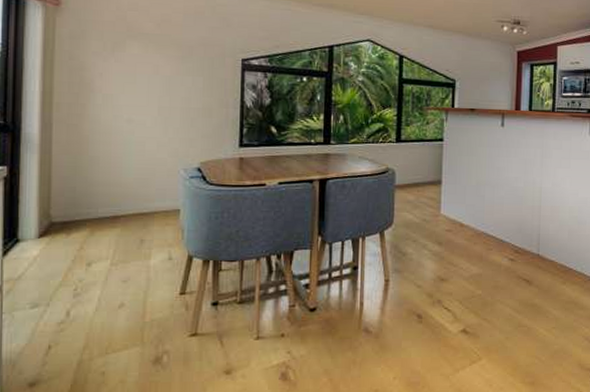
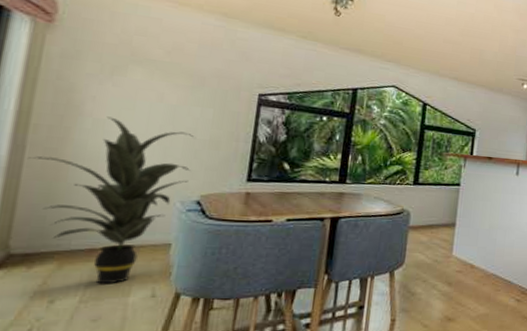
indoor plant: none [56,91,189,248] -> present [29,116,194,284]

